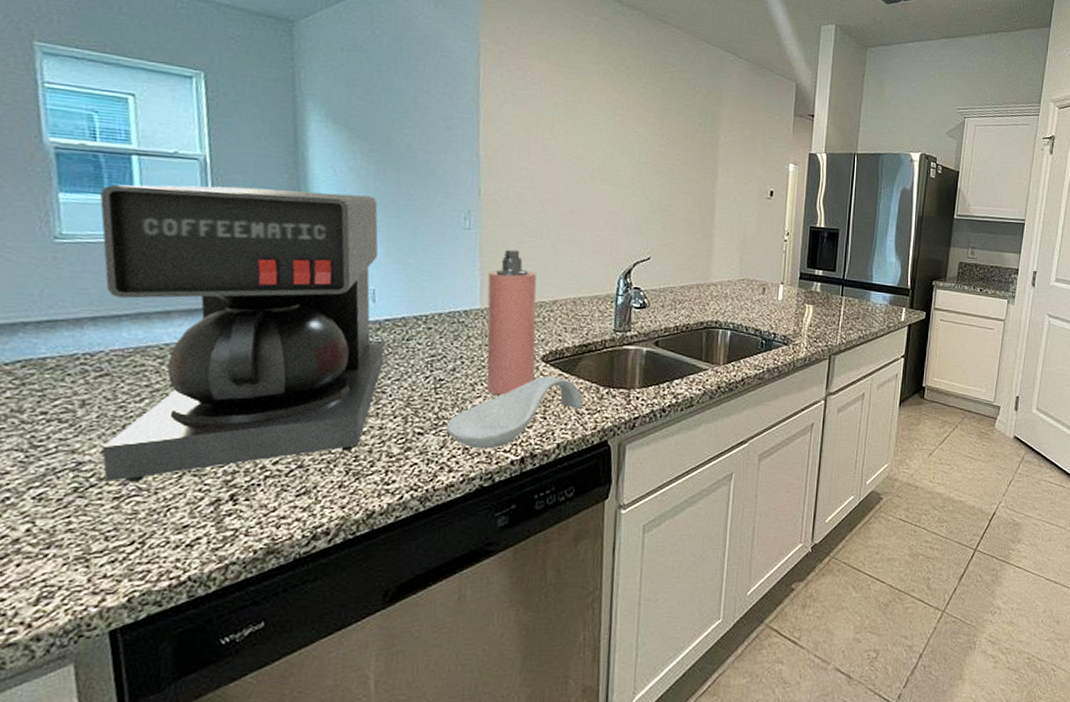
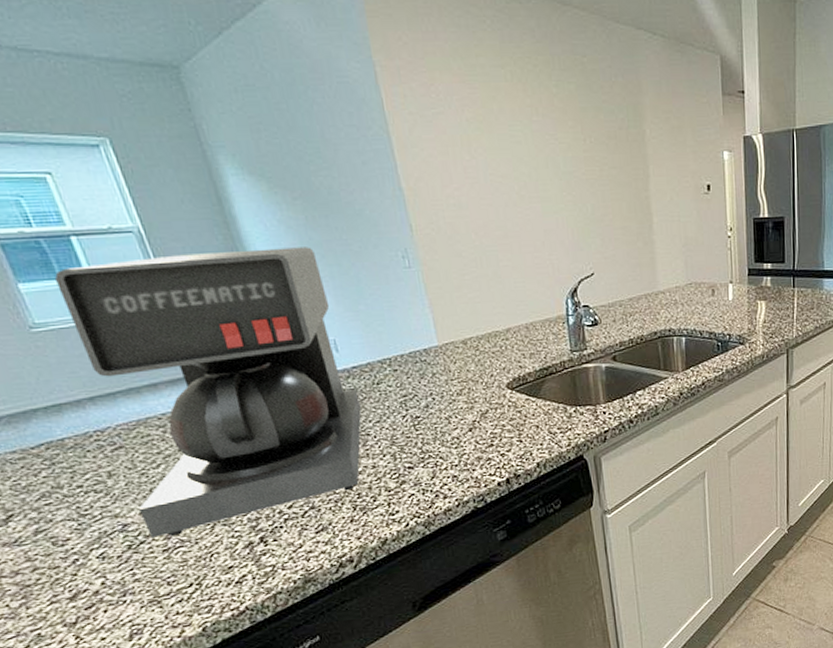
spoon rest: present [447,376,583,449] -> none [432,401,554,476]
spray bottle: present [486,249,537,395] -> none [437,282,504,425]

